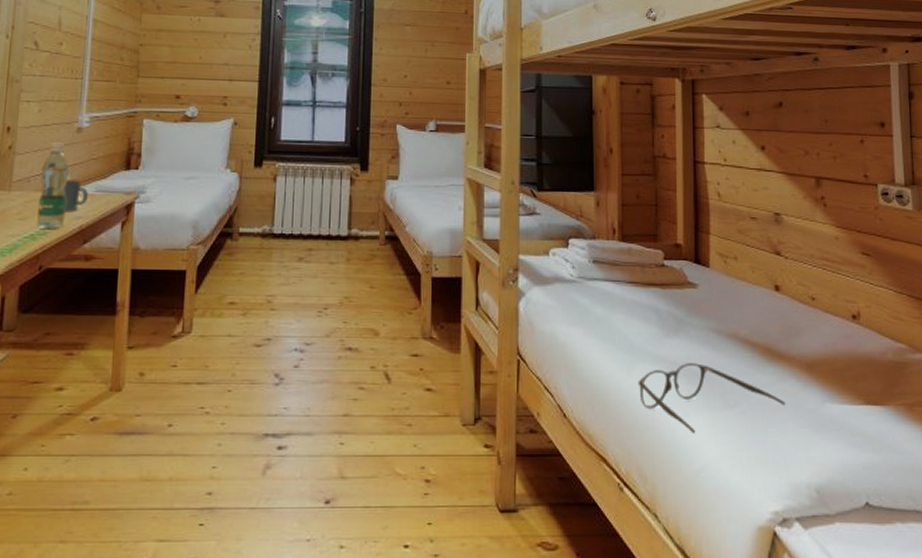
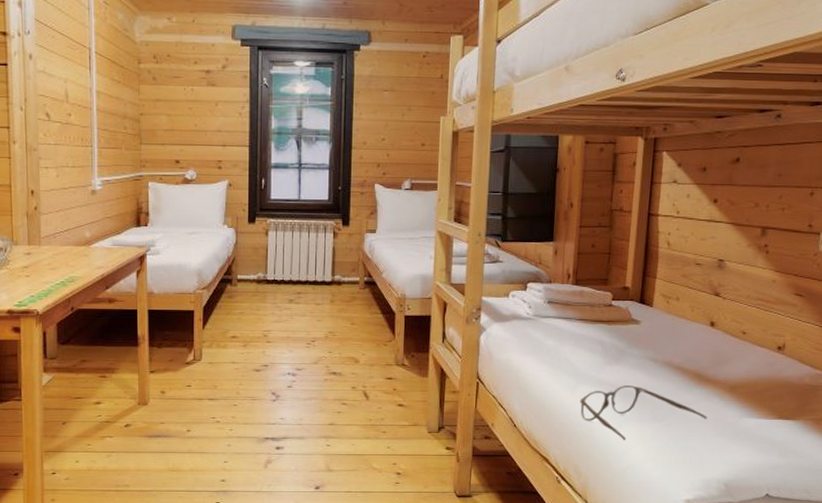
bottle: present [37,142,69,230] -> none [64,203,89,278]
mug: present [64,180,88,212] -> none [85,235,106,263]

